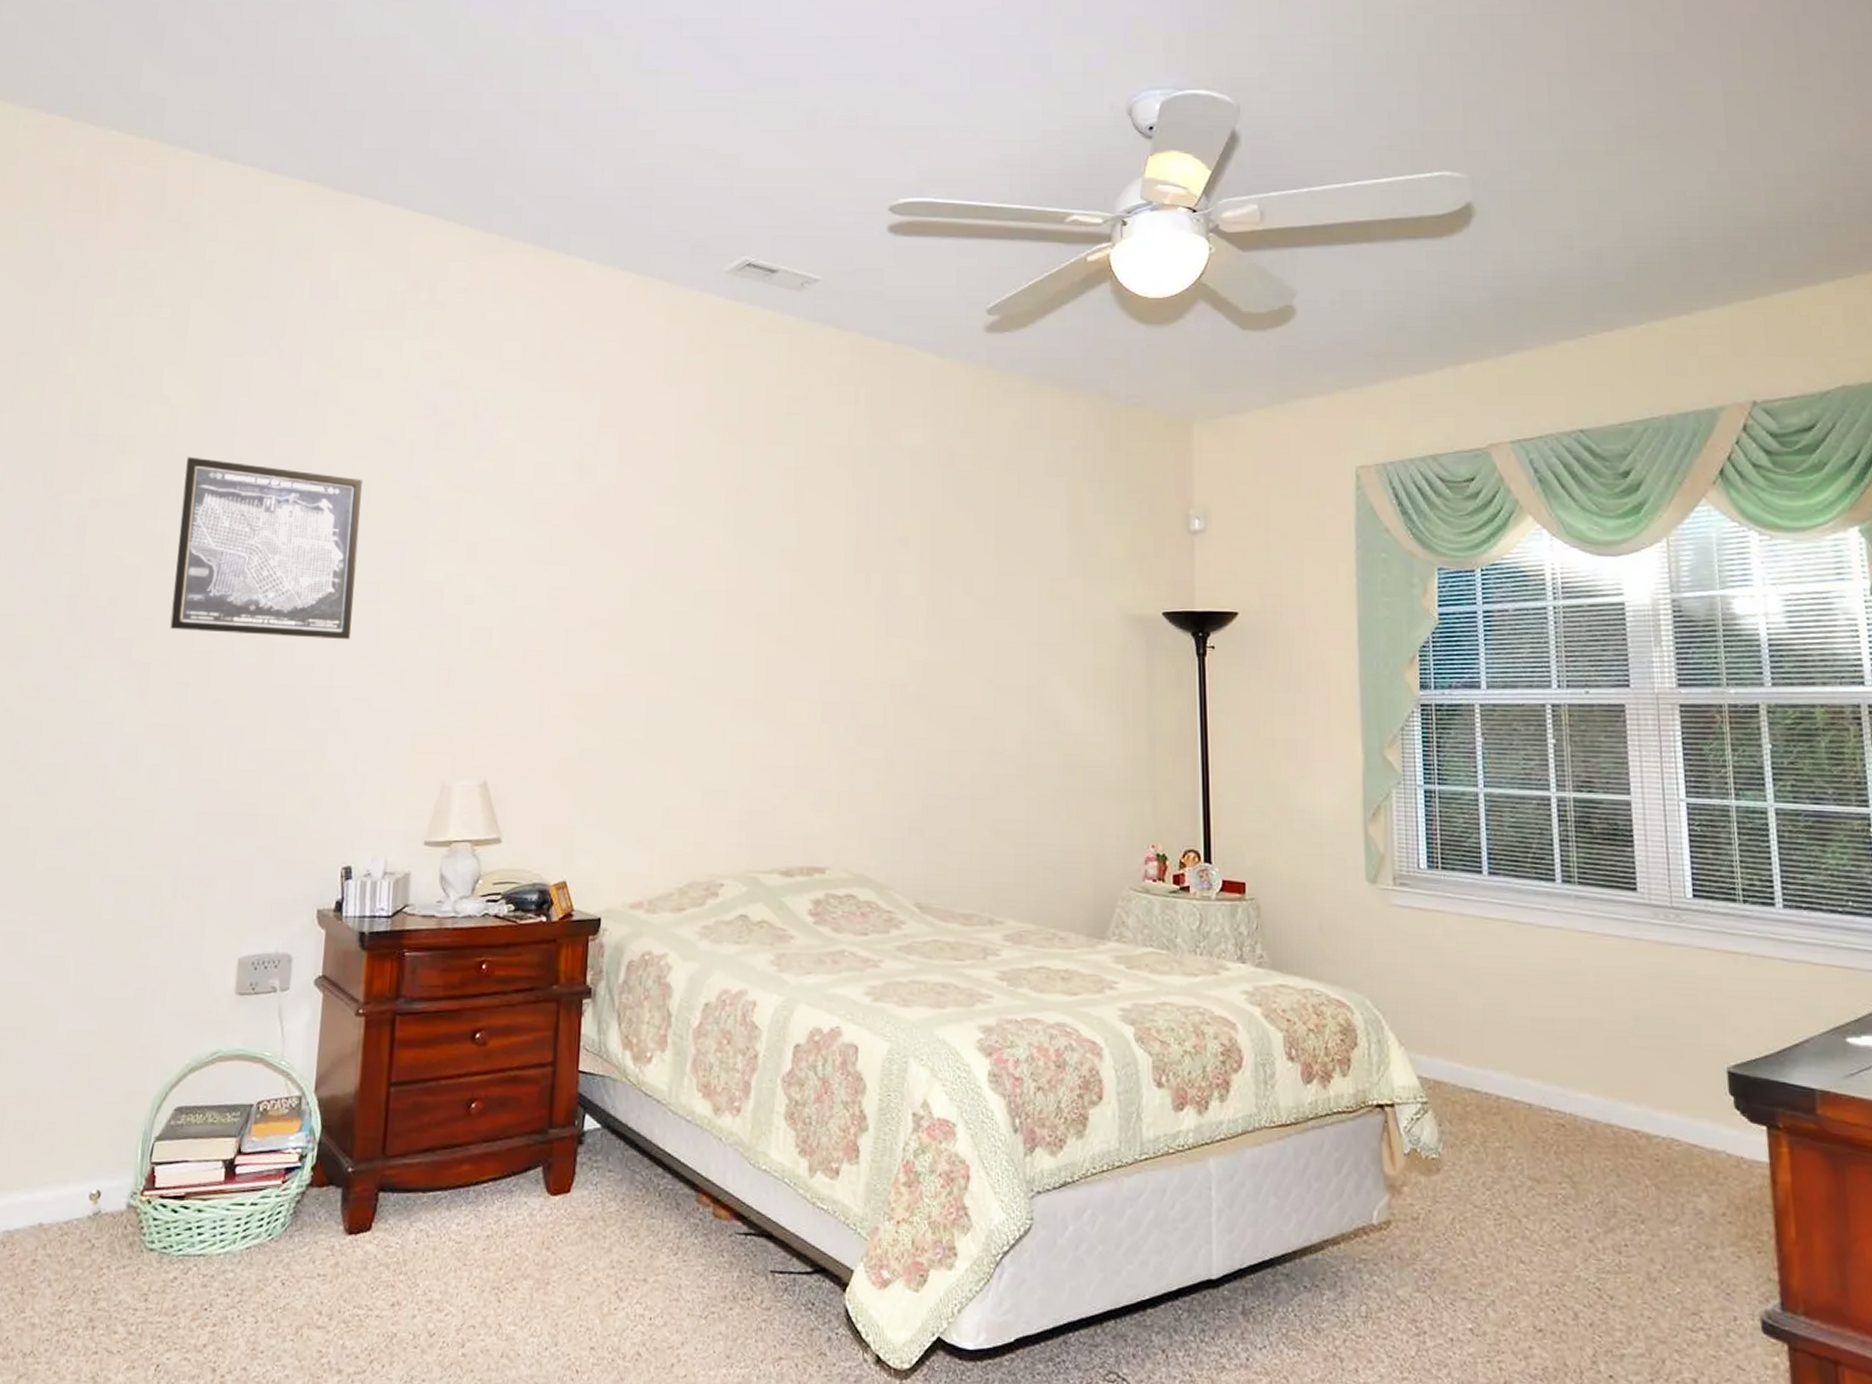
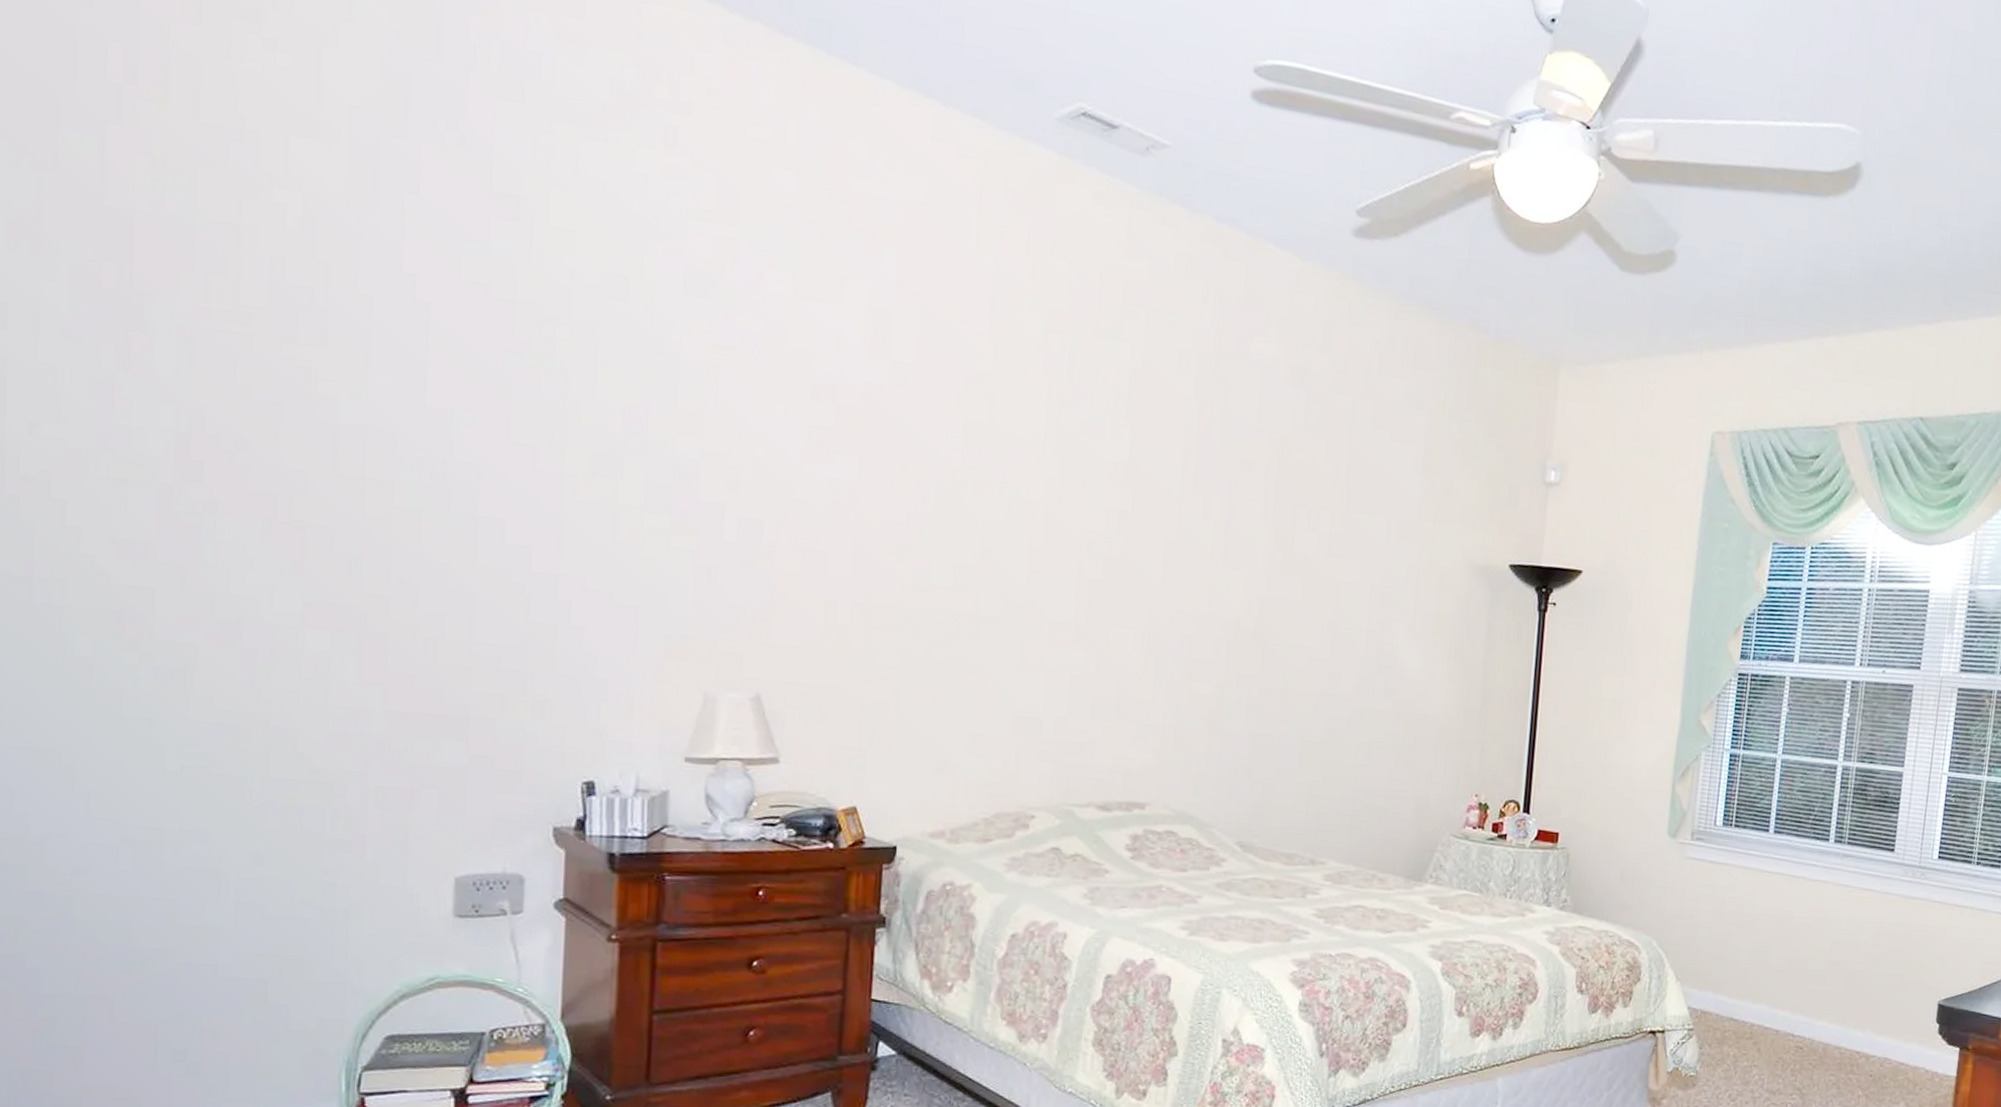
wall art: present [170,457,362,640] -> none [329,265,587,521]

